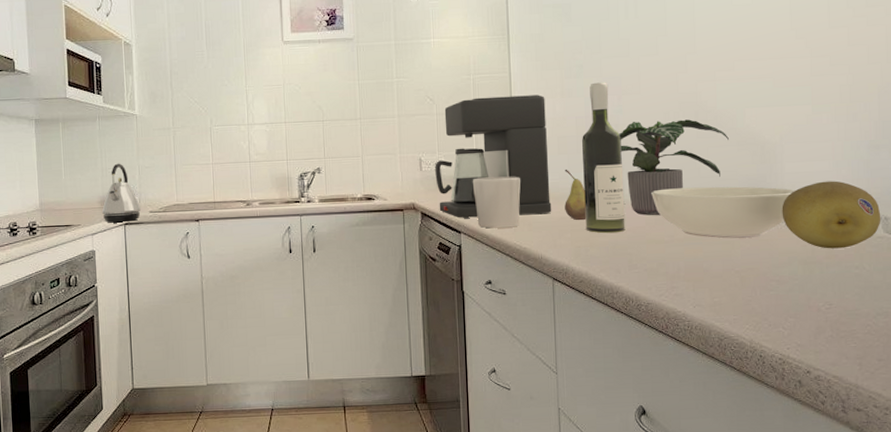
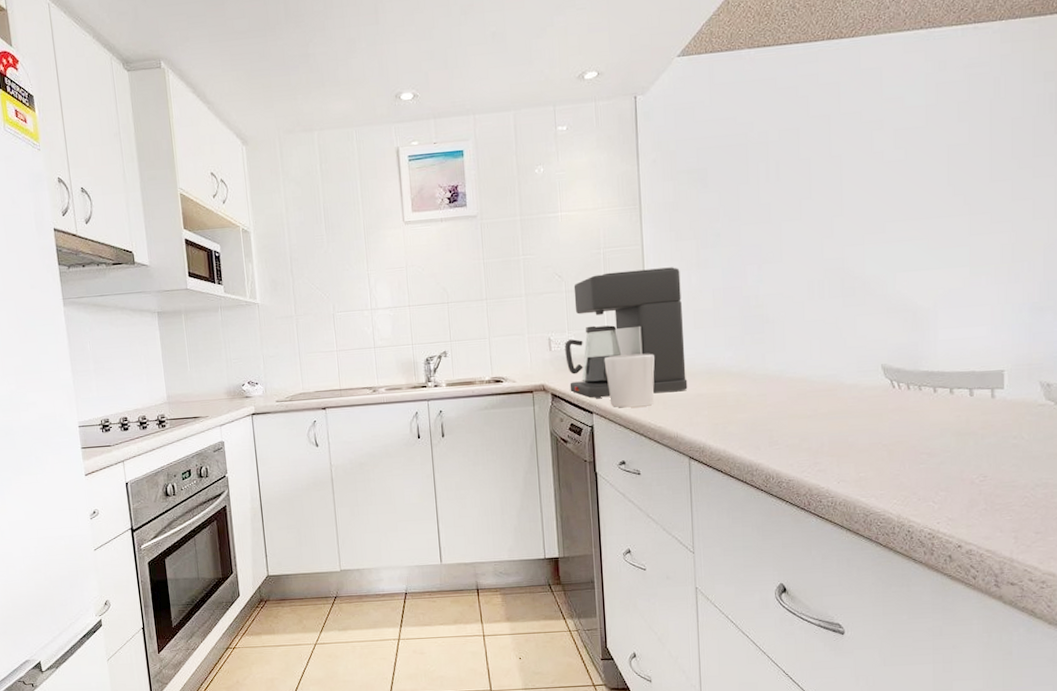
kettle: present [101,163,141,223] -> none [228,353,267,414]
fruit: present [564,169,586,220] -> none [701,344,724,397]
bottle: present [581,82,626,234] -> none [718,250,766,410]
potted plant: present [620,119,729,216] -> none [760,287,878,390]
bowl: present [650,186,795,238] -> none [792,356,949,411]
fruit: present [782,181,881,249] -> none [934,347,1043,419]

